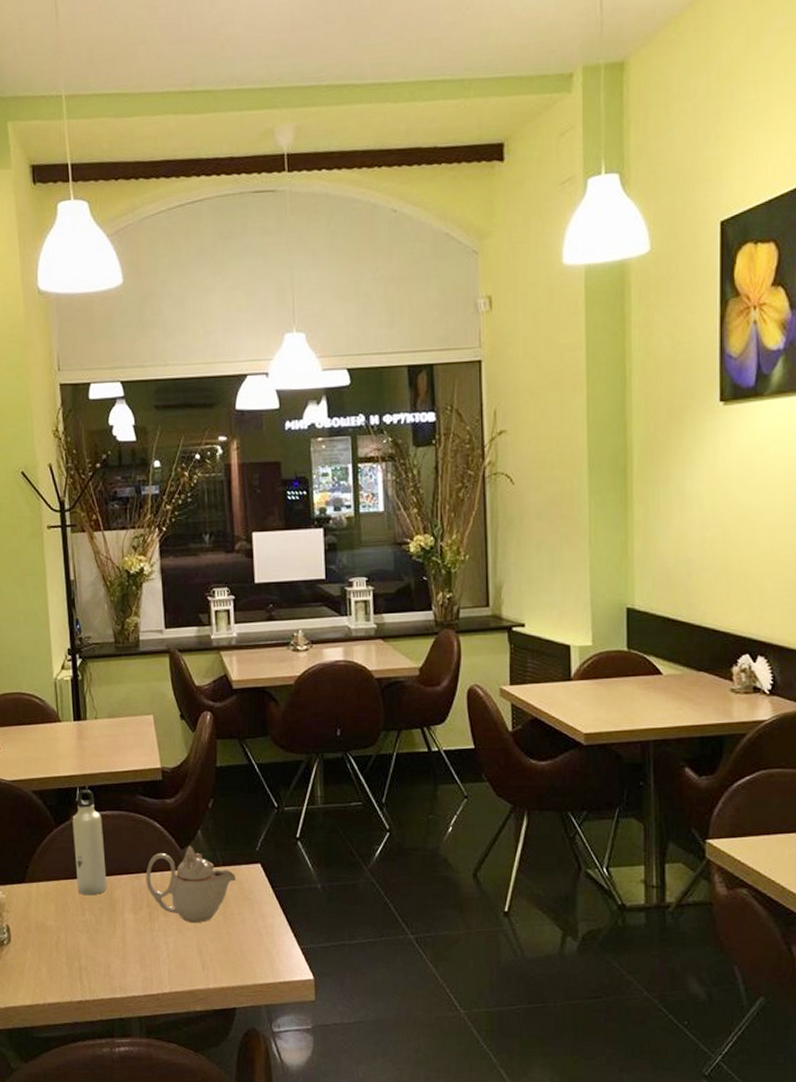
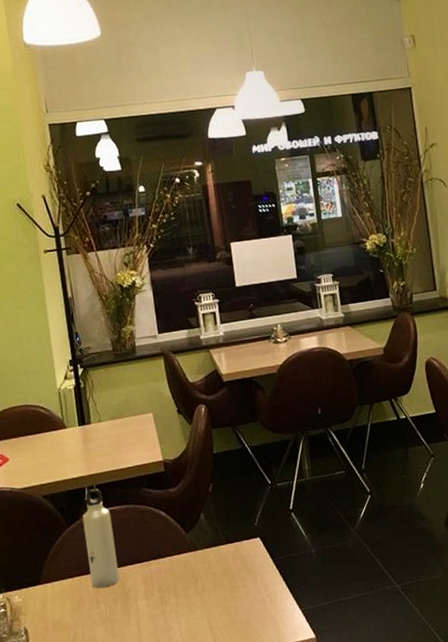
teapot: present [145,845,236,922] -> none [155,528,239,601]

